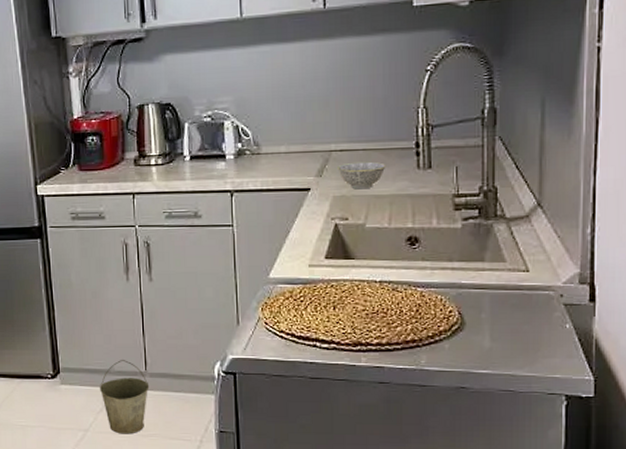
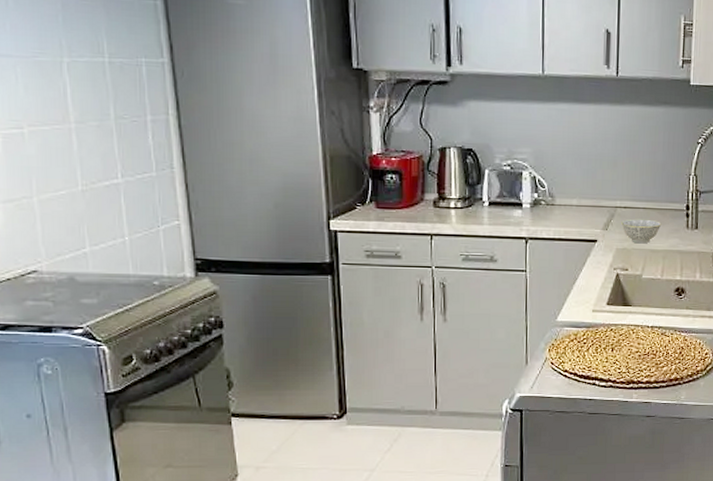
bucket: present [100,360,150,434] -> none [389,399,439,473]

